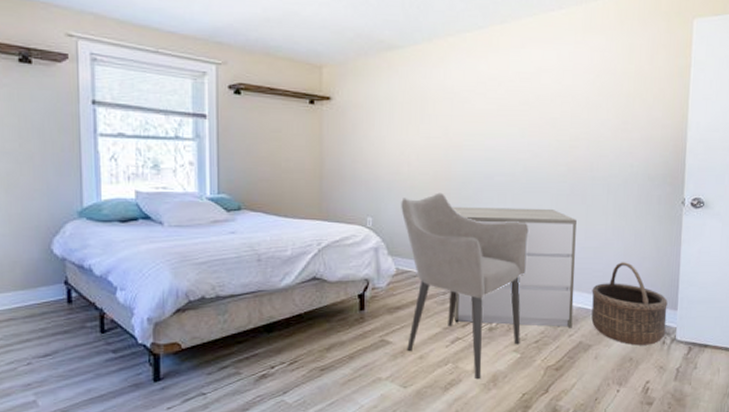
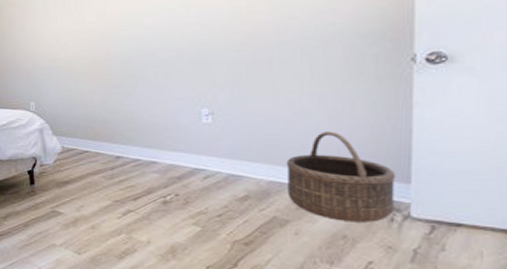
armchair: present [401,192,529,379] -> none [61,74,203,249]
dresser: present [449,206,577,328] -> none [113,79,263,203]

